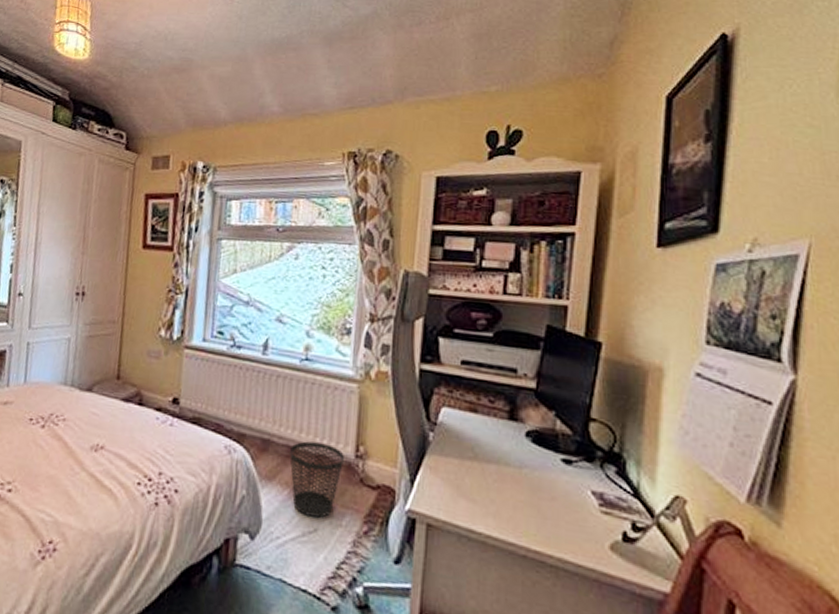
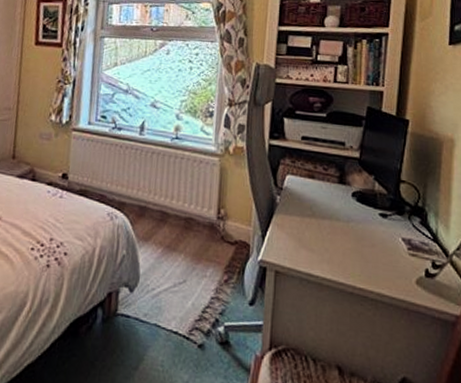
wastebasket: present [290,441,344,518] -> none [163,207,208,271]

